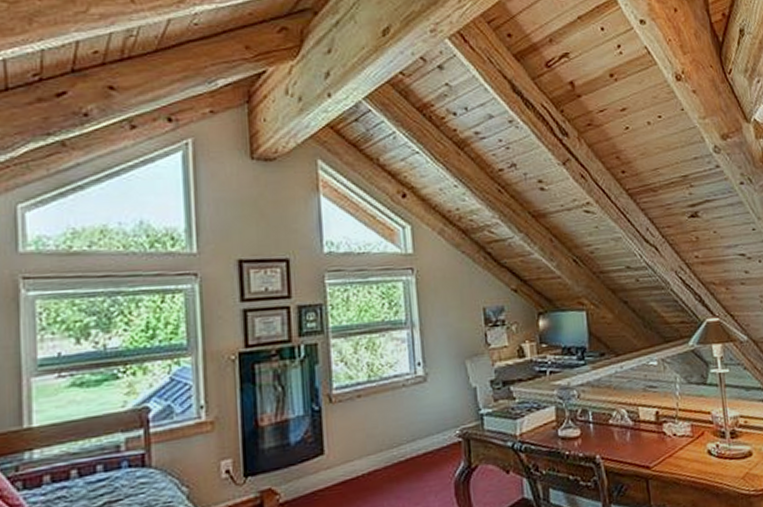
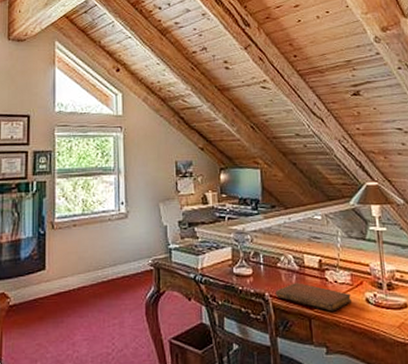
notebook: none [608,440,692,469] -> present [276,283,351,312]

